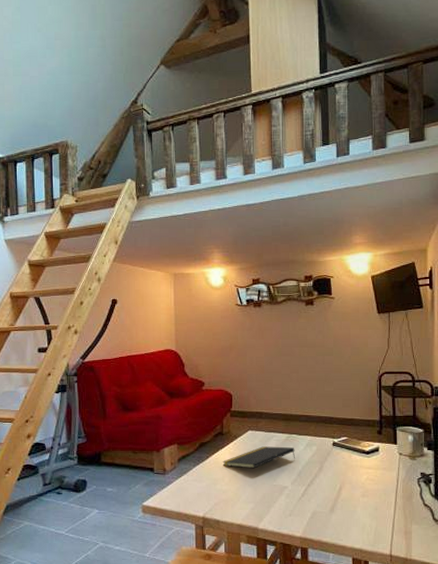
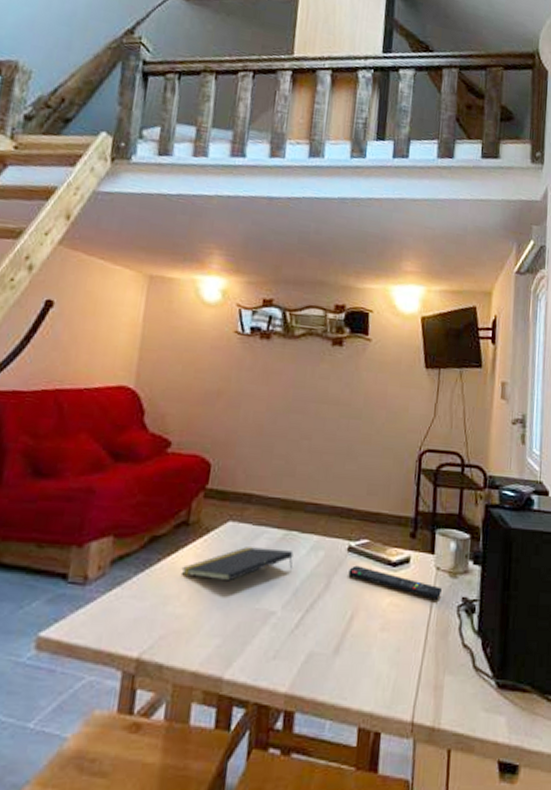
remote control: none [335,455,404,475] -> present [348,565,442,600]

